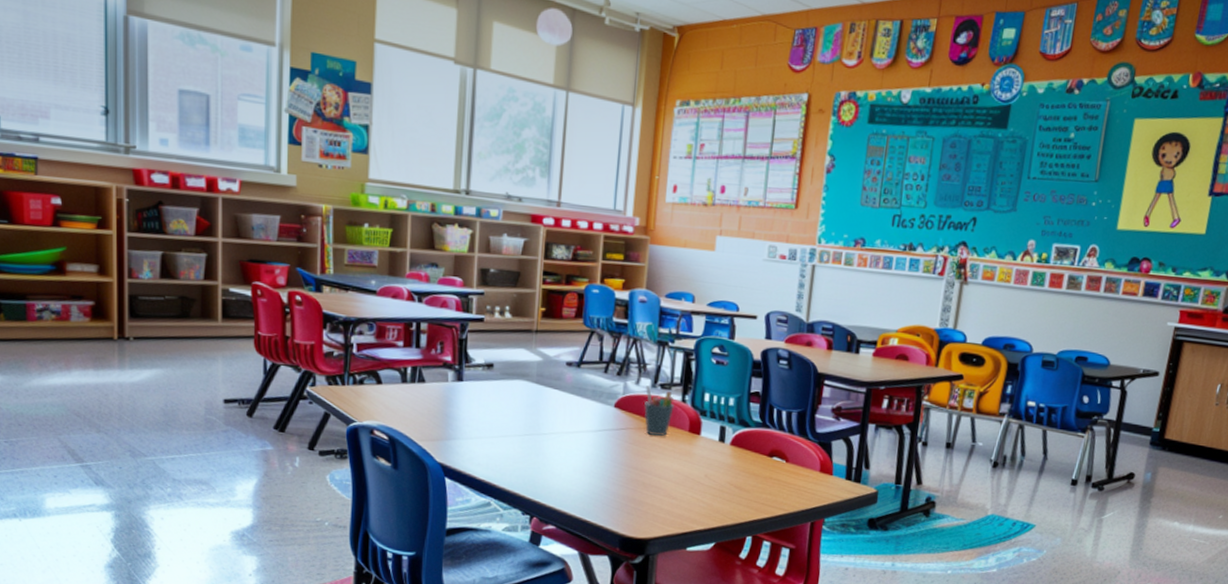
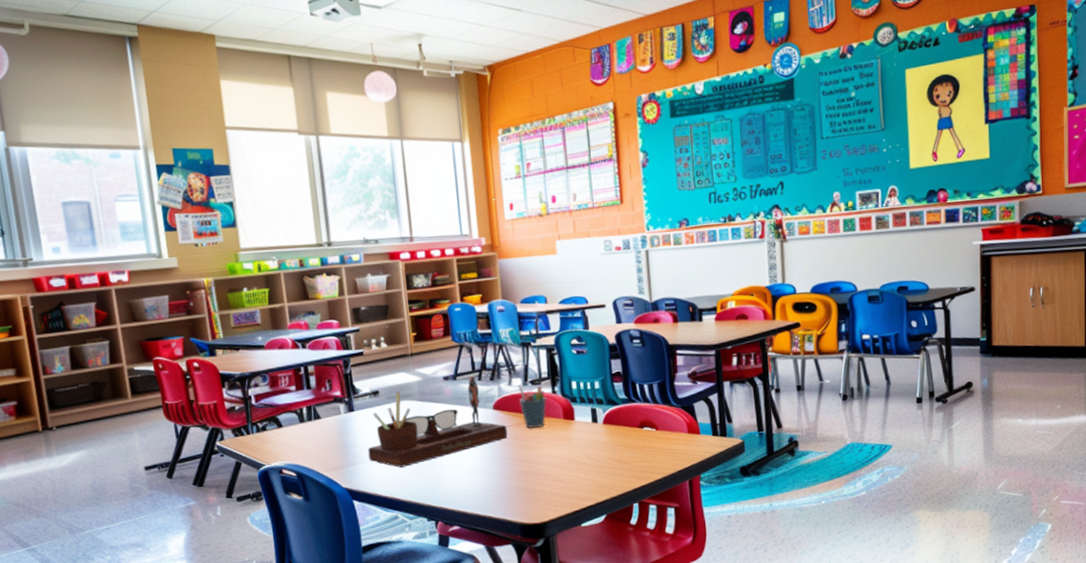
desk organizer: none [470,367,626,452] -> present [368,376,508,468]

